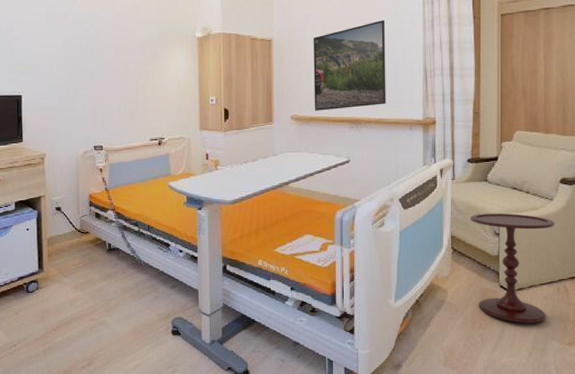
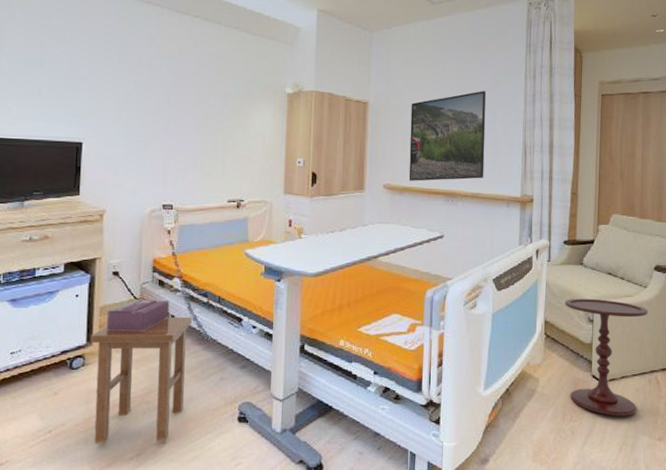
stool: none [42,244,127,356] -> present [91,316,193,444]
tissue box: none [53,230,107,259] -> present [106,299,170,332]

